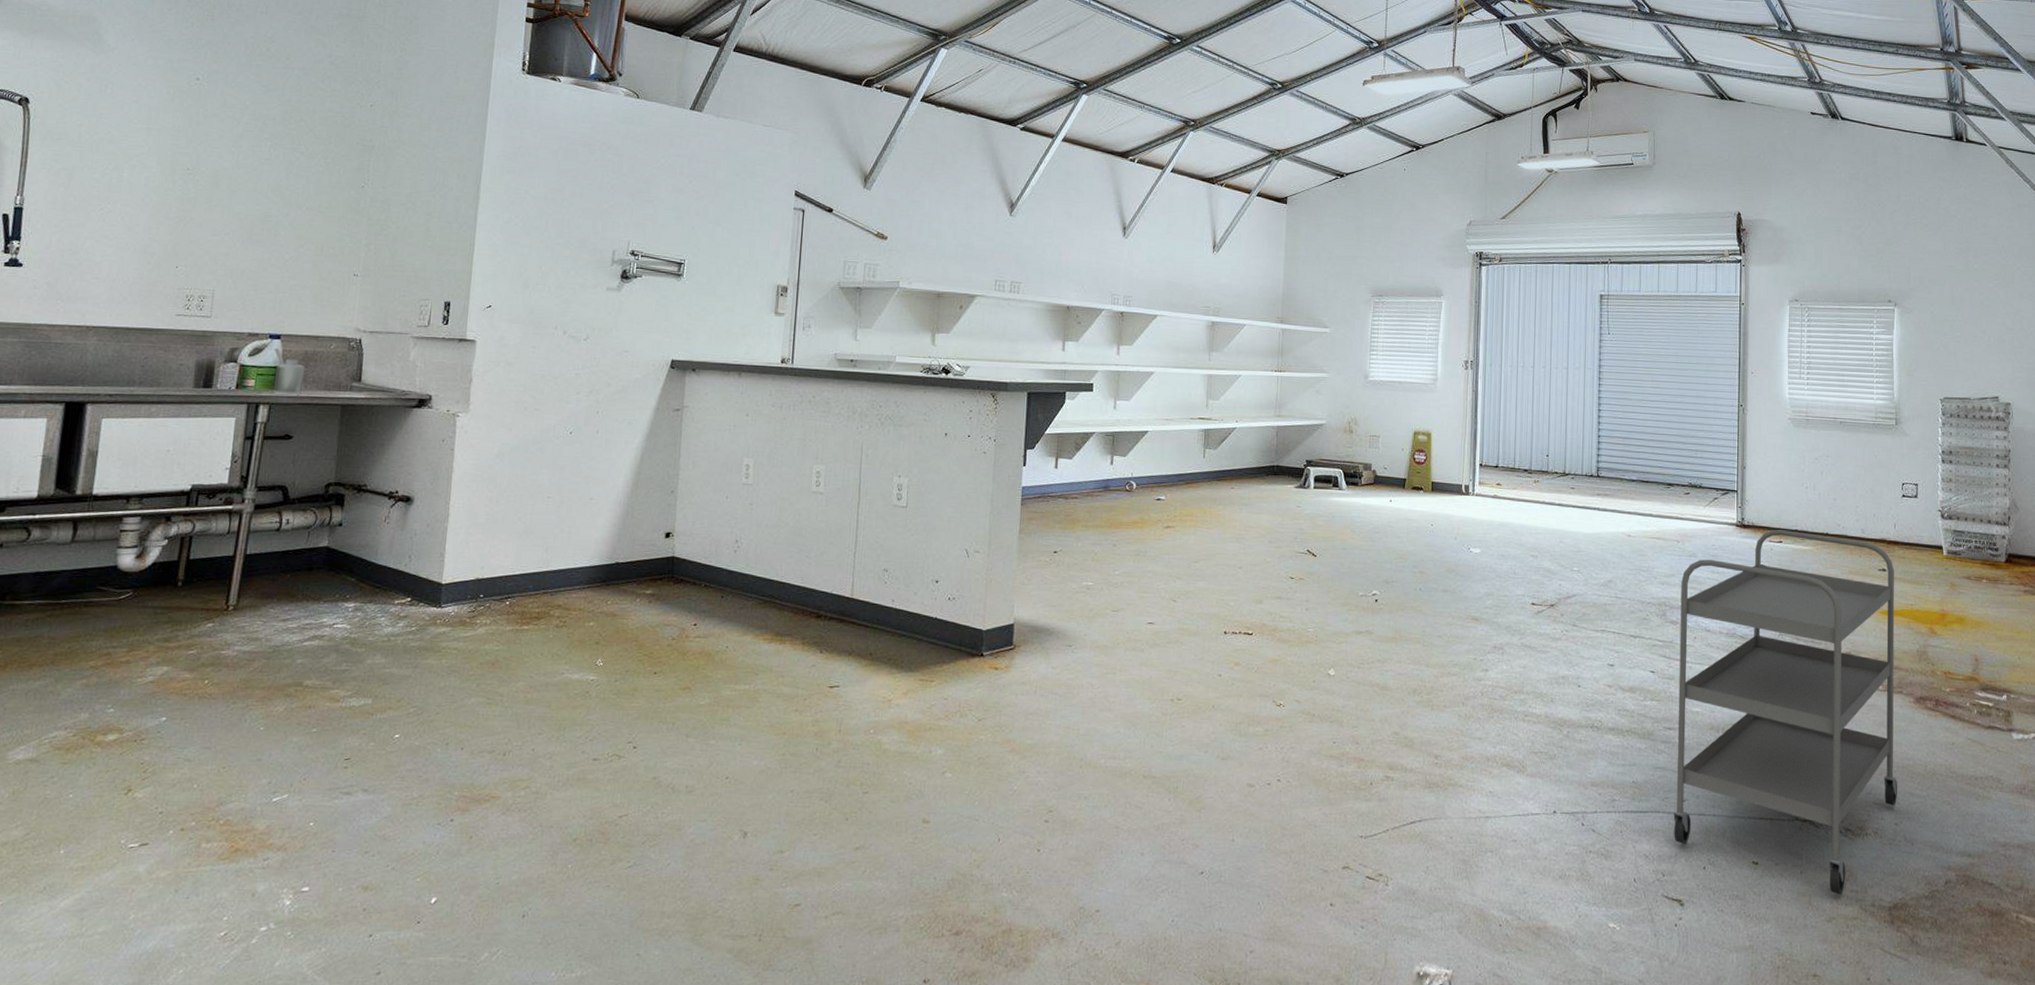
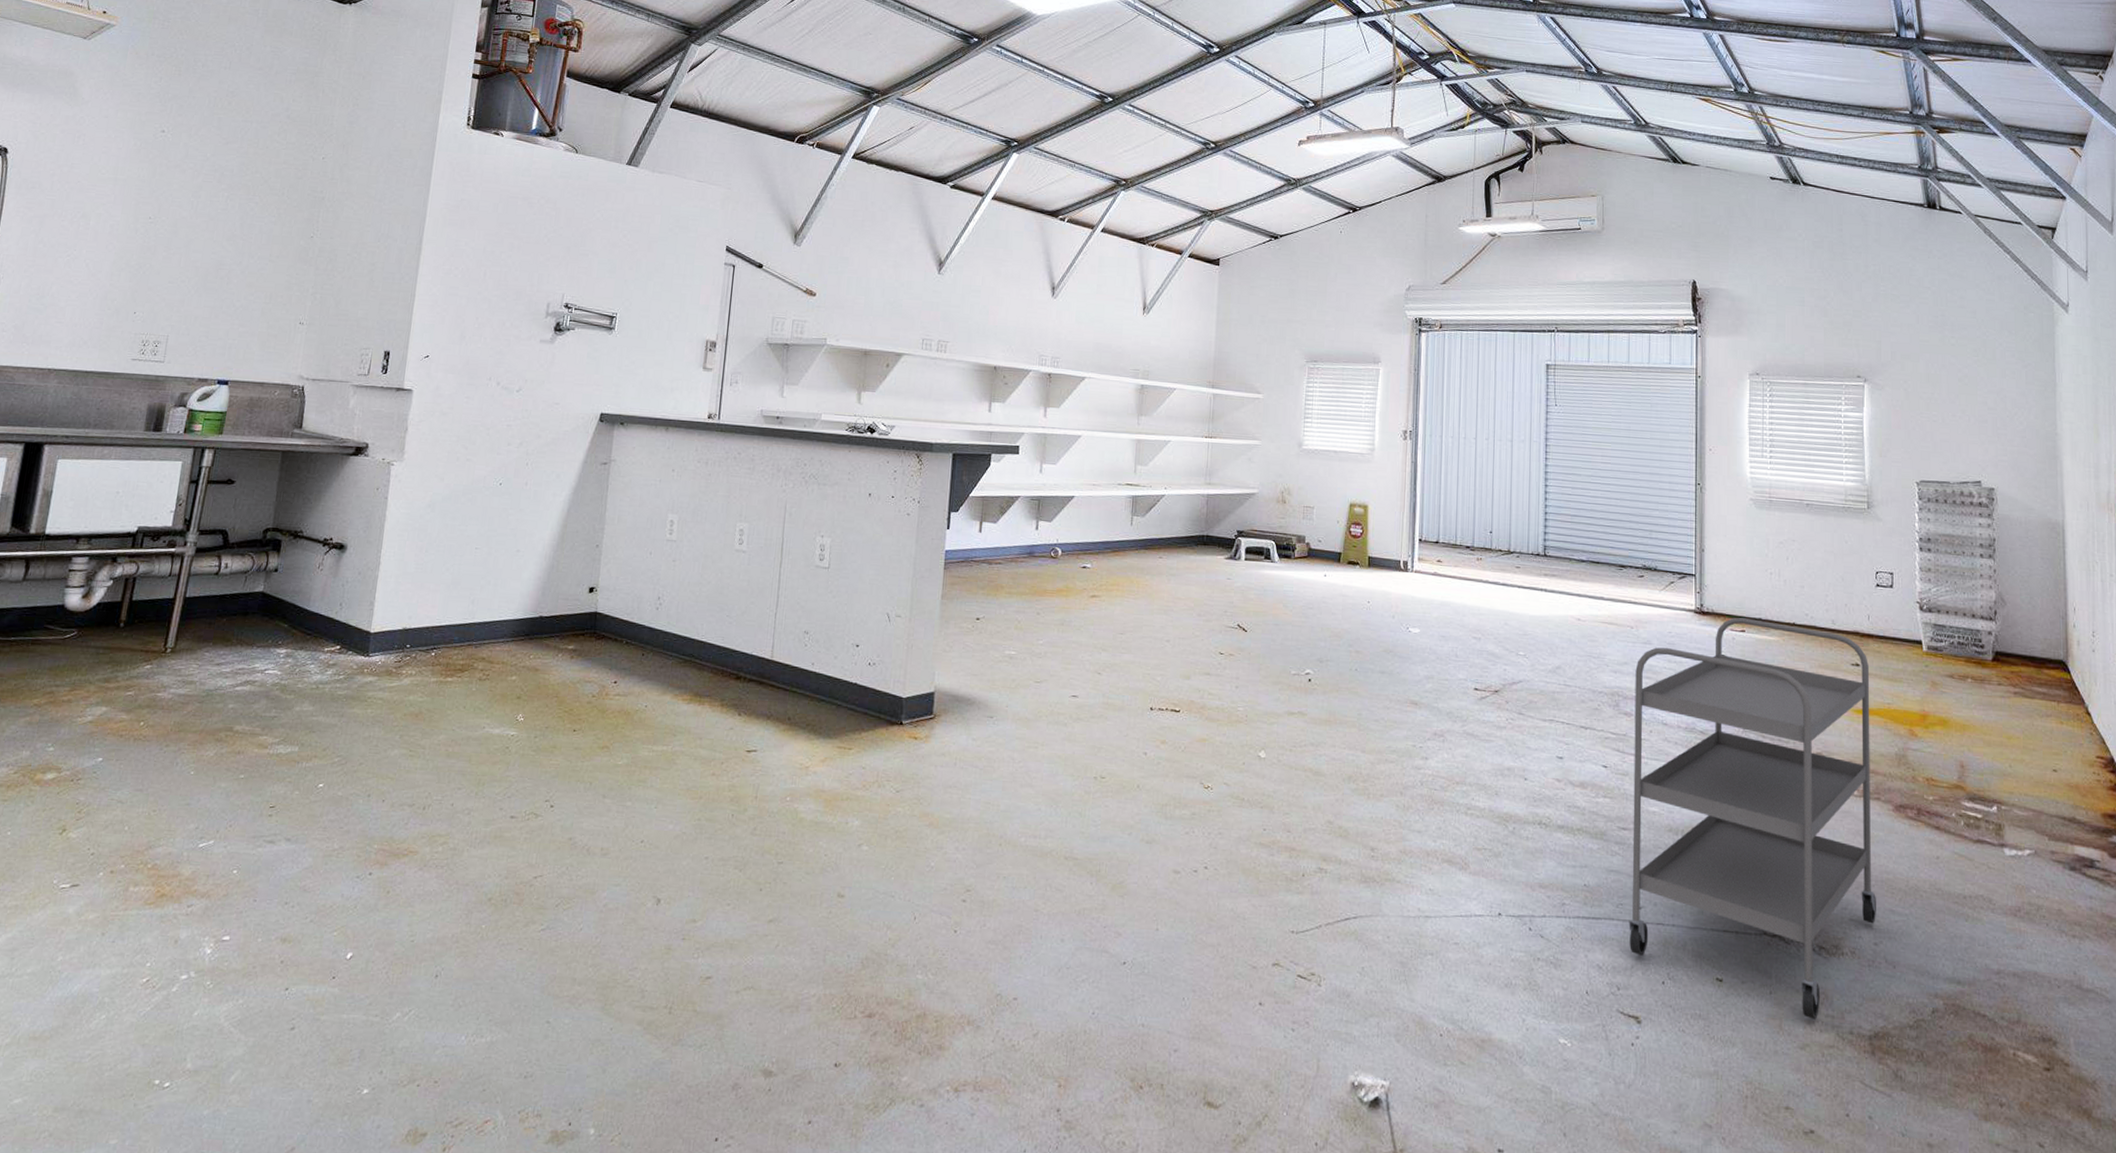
soap dispenser: present [272,348,305,396] -> none [218,394,250,441]

